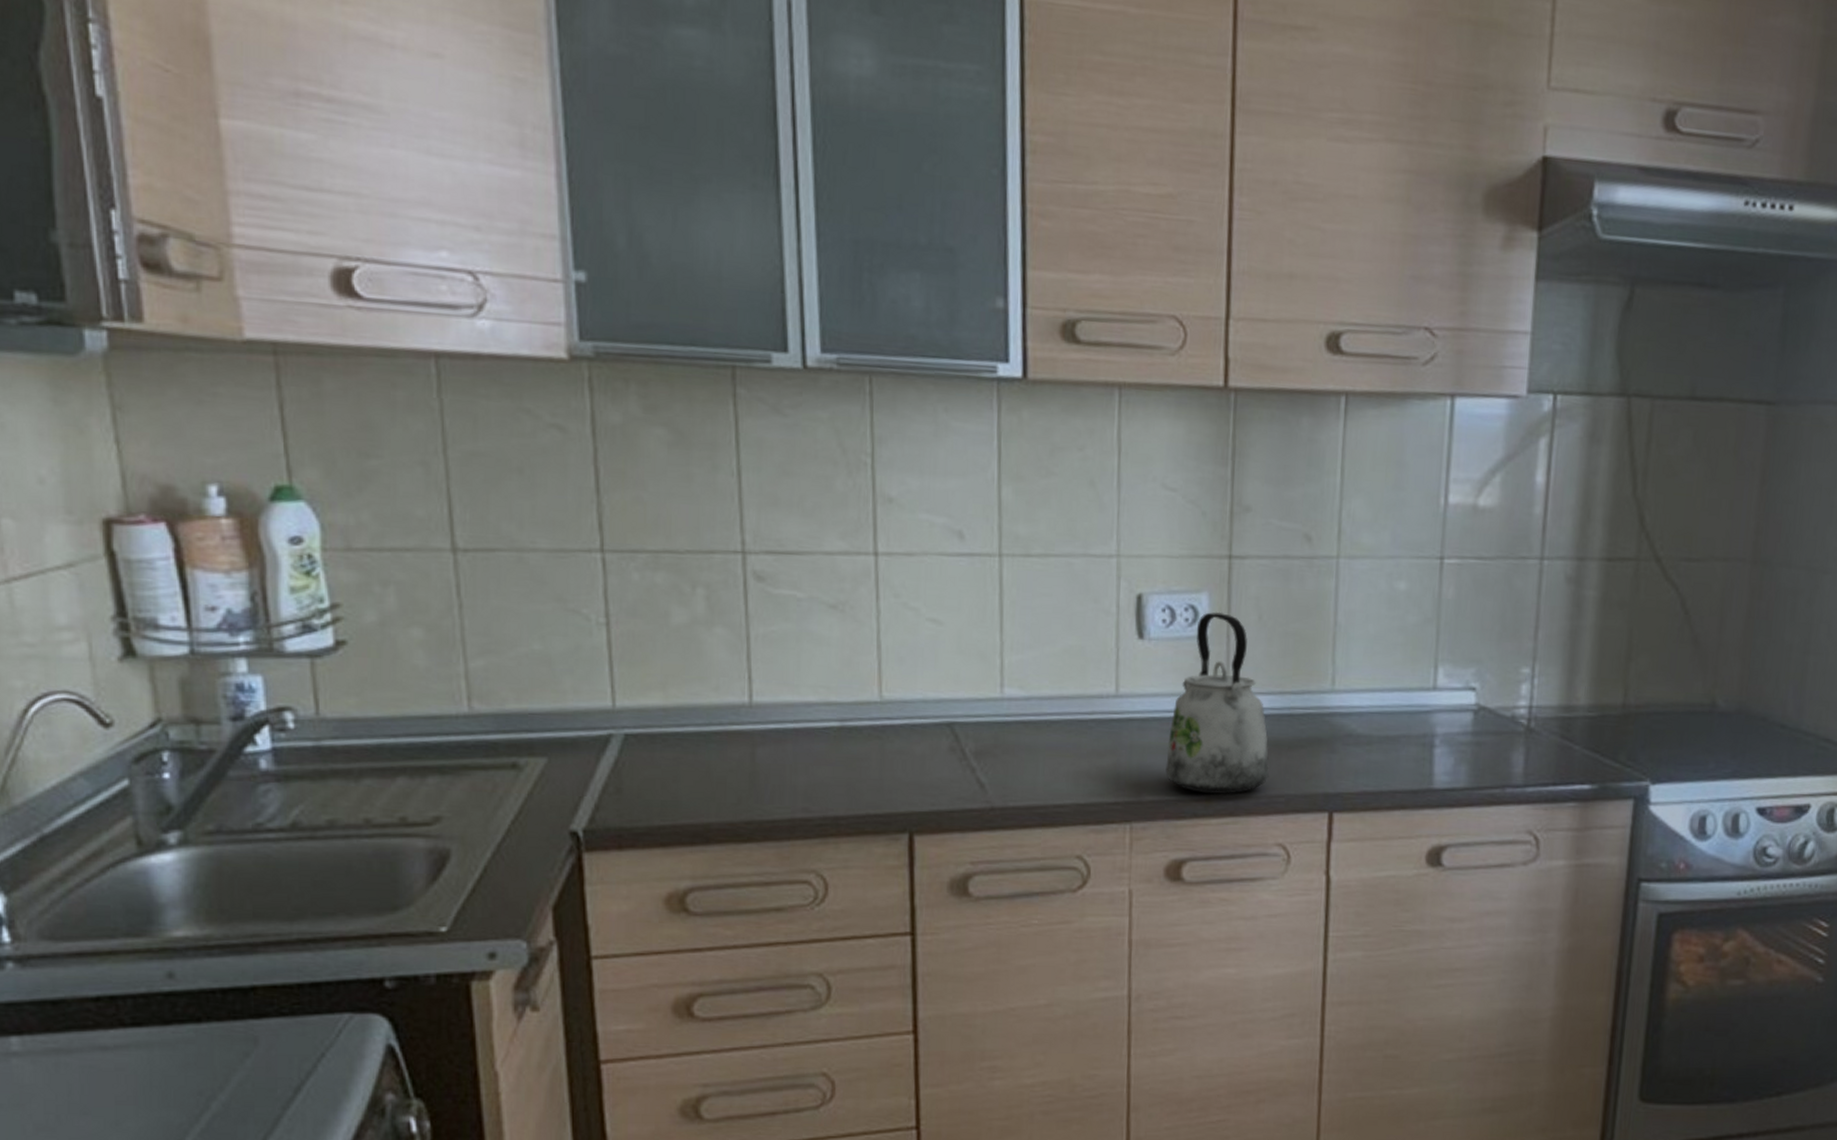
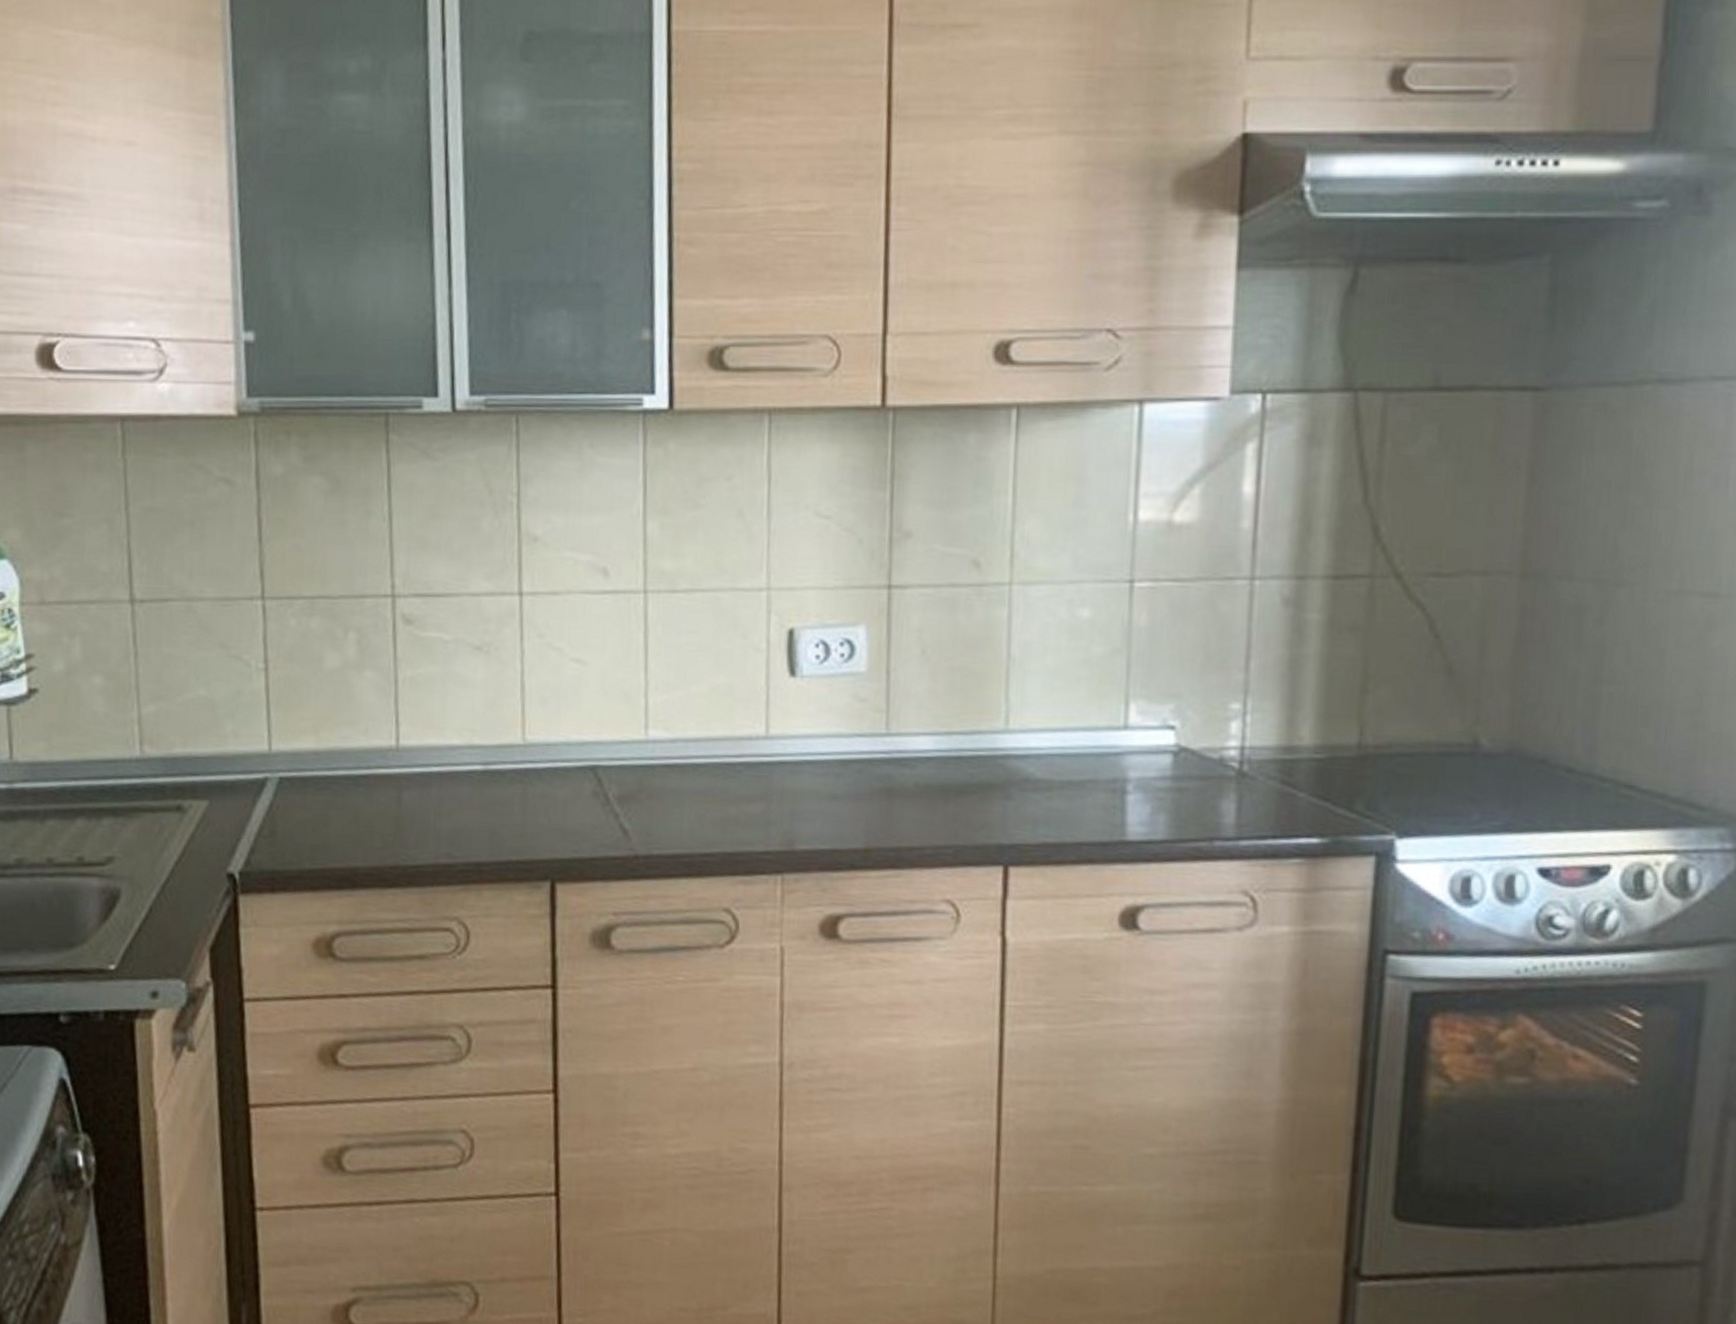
kettle: present [1165,611,1270,795] -> none [820,646,935,845]

